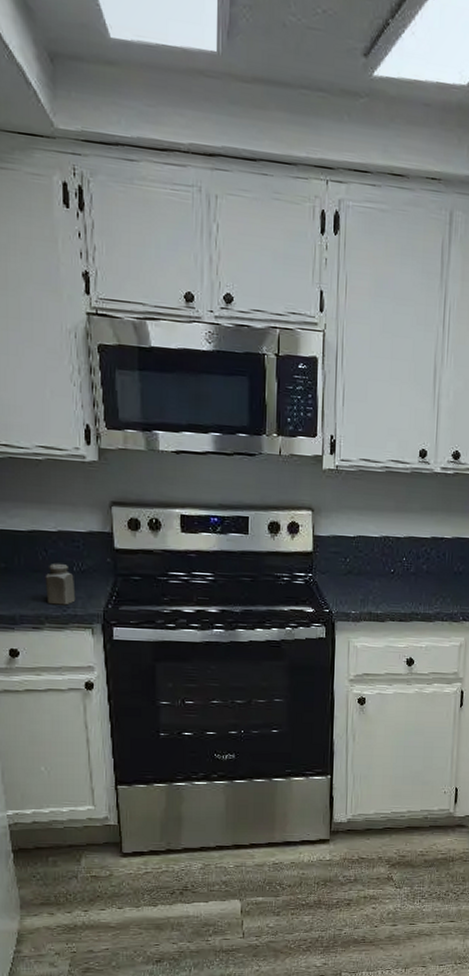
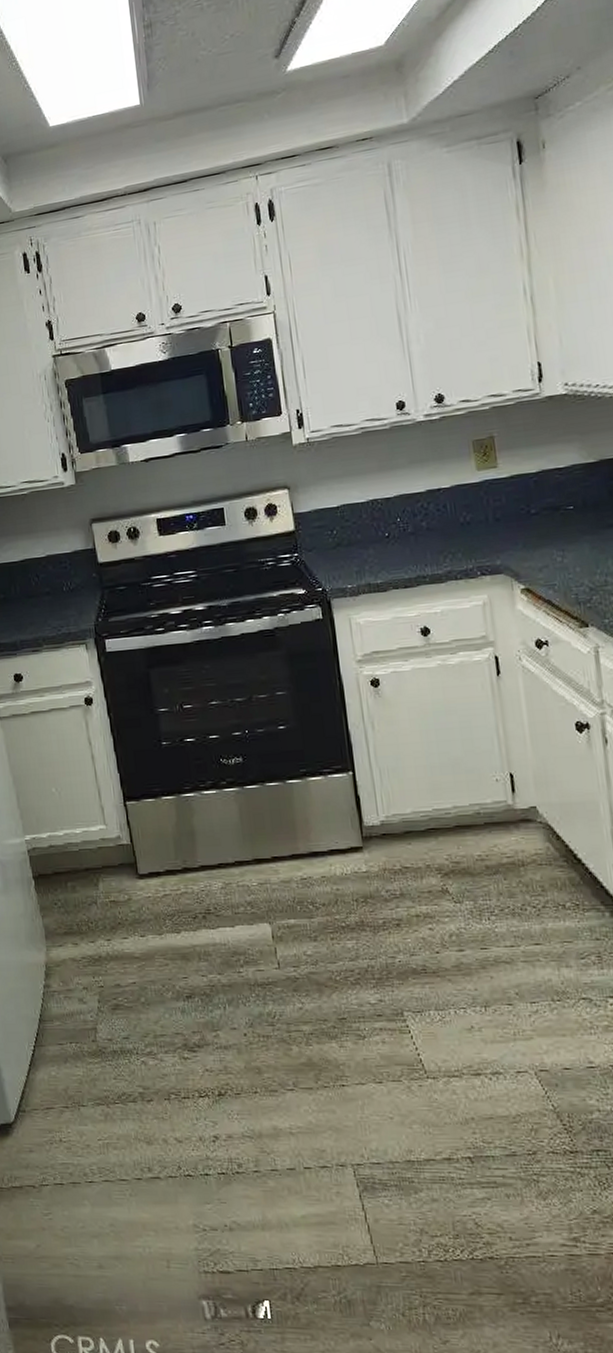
salt shaker: present [45,563,76,605] -> none [39,585,68,627]

